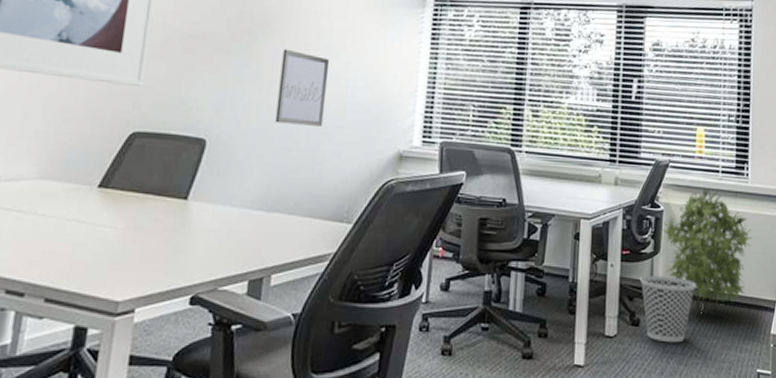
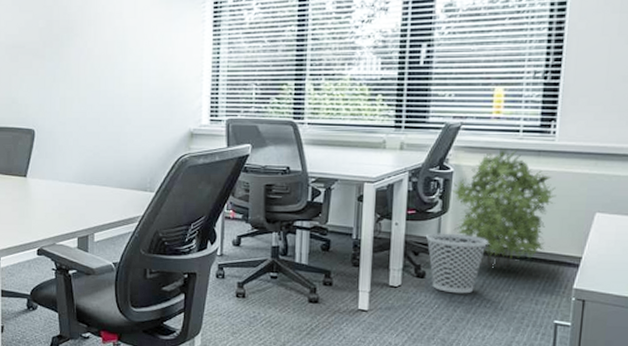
wall art: present [275,48,330,127] -> none [85,49,125,113]

